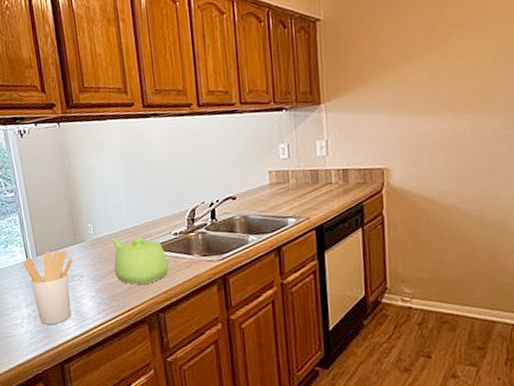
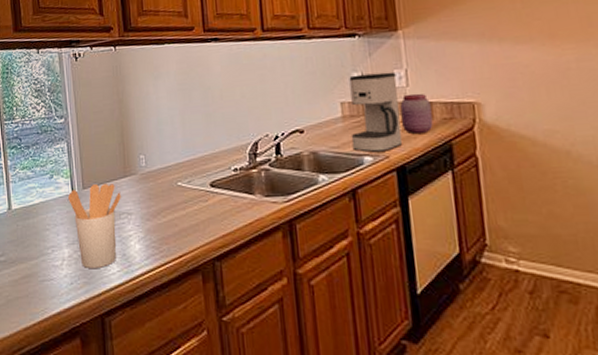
teapot: present [110,237,169,286] -> none [163,172,228,228]
coffee maker: none [276,142,322,215] -> present [349,72,403,152]
jar: none [320,161,348,198] -> present [400,93,433,135]

